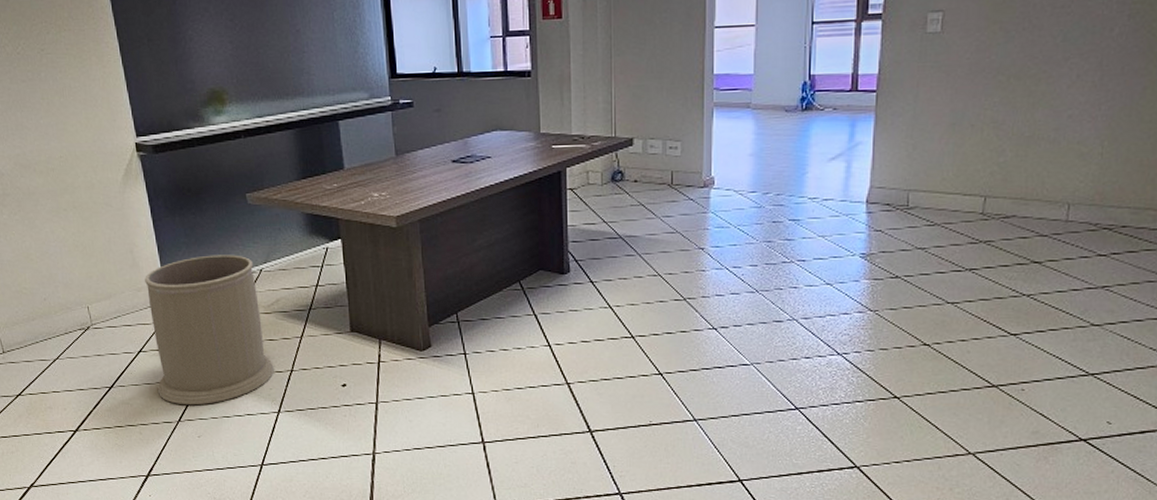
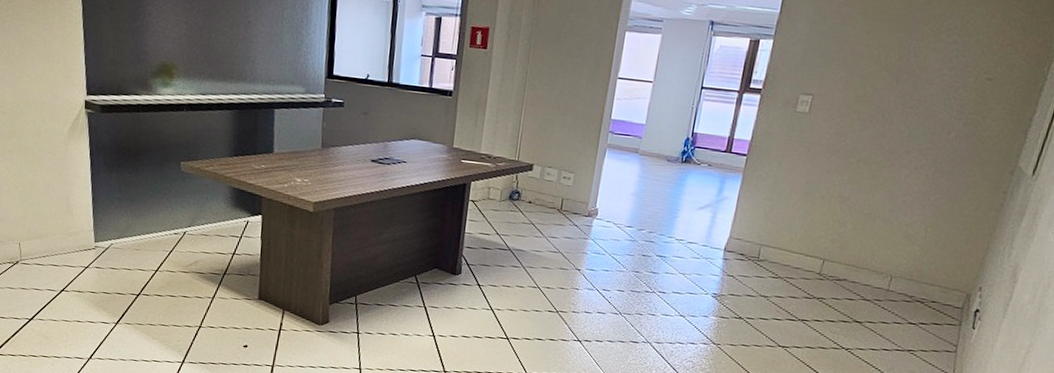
trash can: present [145,255,274,406] -> none [74,212,184,347]

